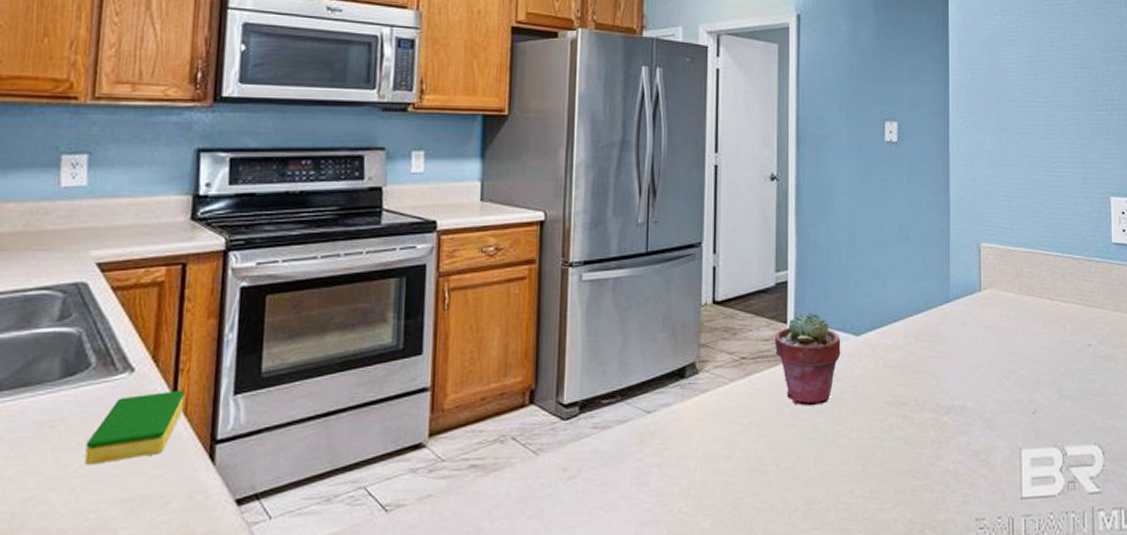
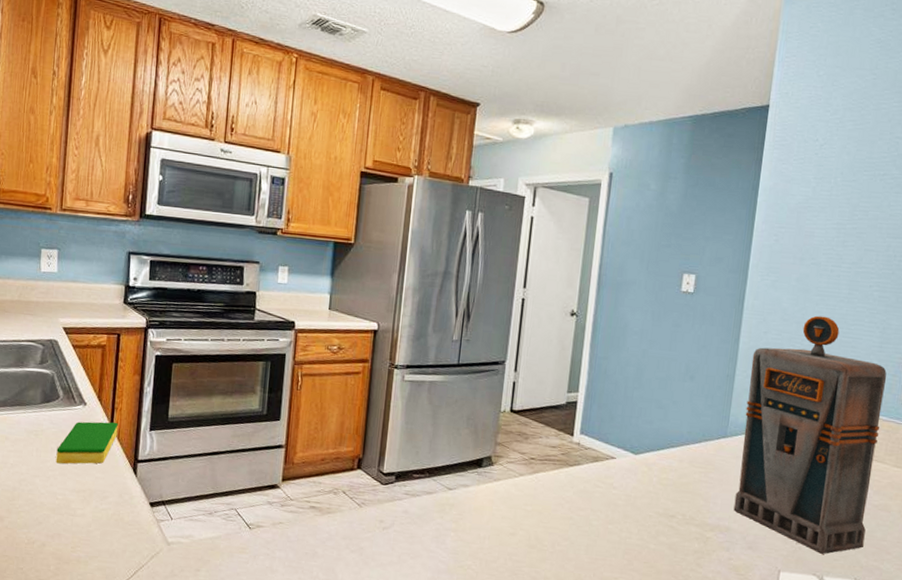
potted succulent: present [774,310,841,406] -> none [560,427,620,506]
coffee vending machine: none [964,155,1097,421] -> present [733,315,887,554]

